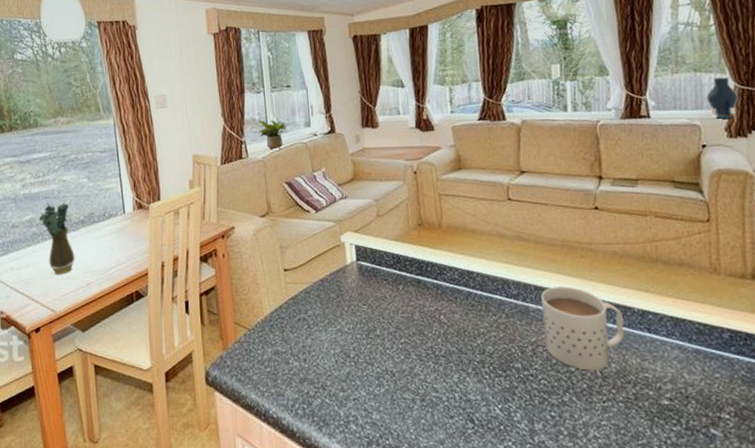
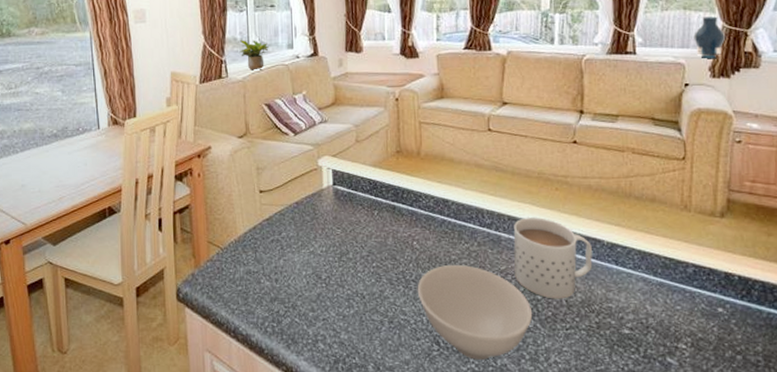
vase: present [39,201,75,275] -> none [11,114,47,188]
bowl: none [447,338,568,437] -> present [417,265,533,360]

